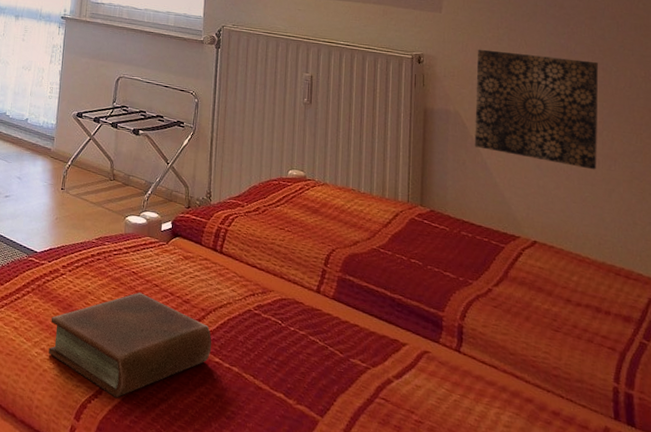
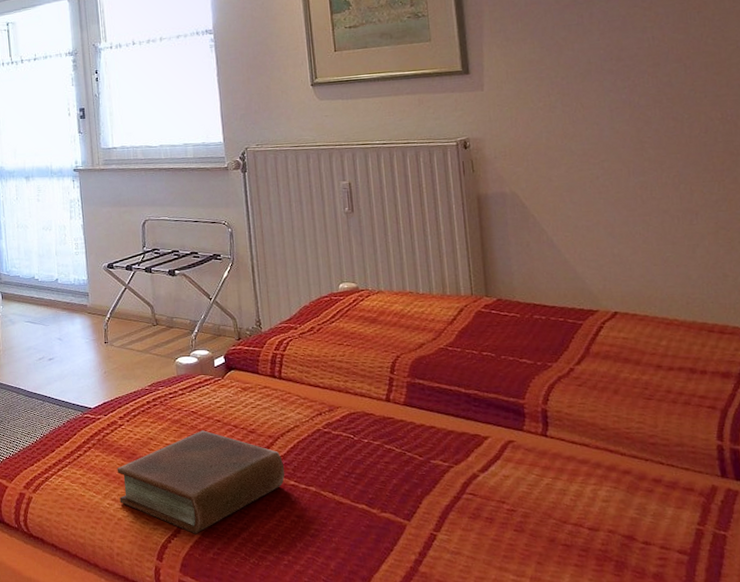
wall art: present [474,49,598,170] -> none [529,112,677,228]

